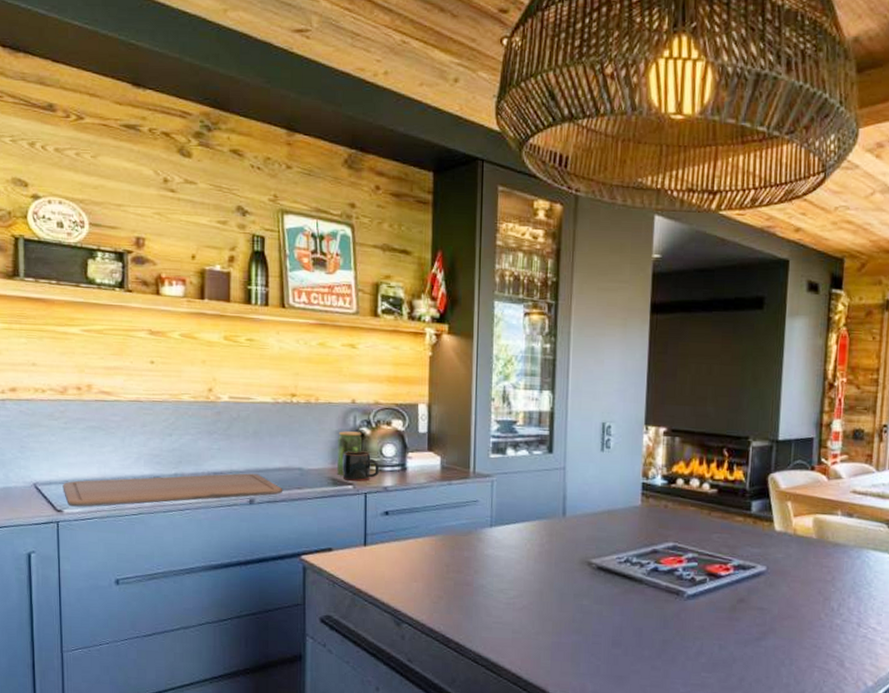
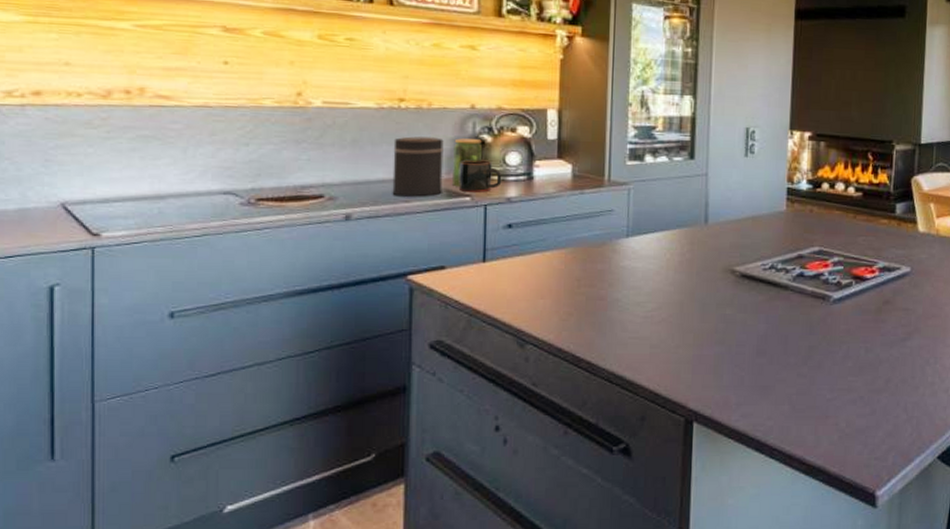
chopping board: present [62,473,282,508] -> none [101,186,386,230]
cylinder: none [287,429,329,486] -> present [392,136,444,198]

